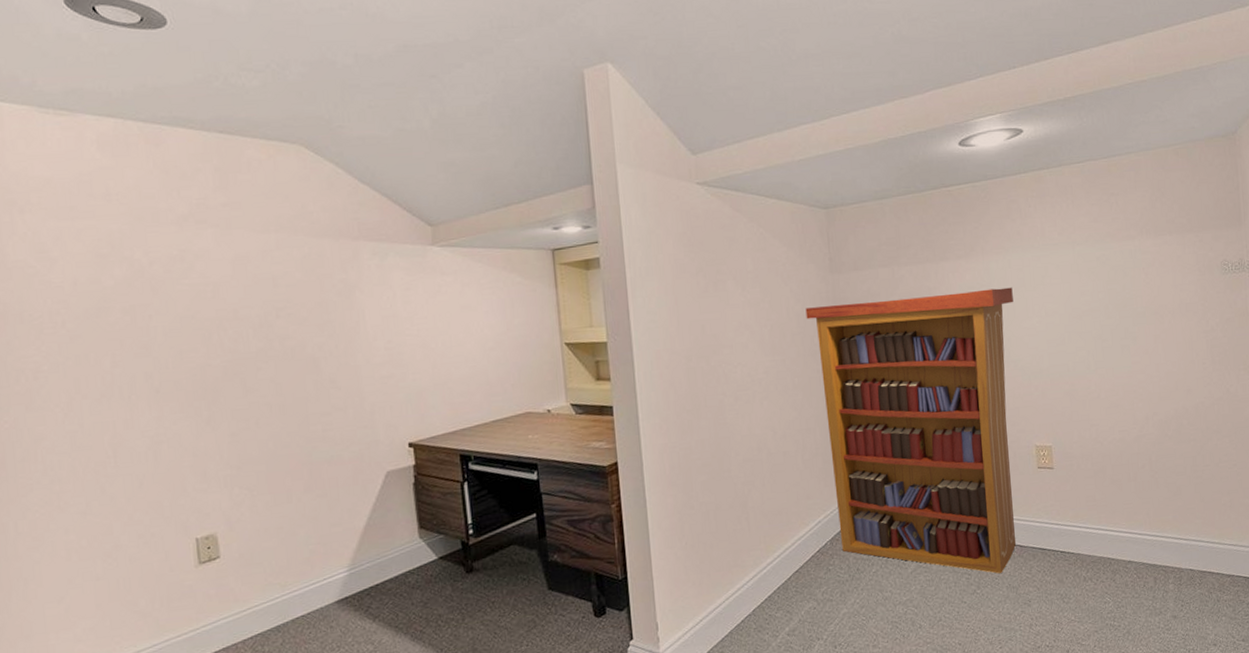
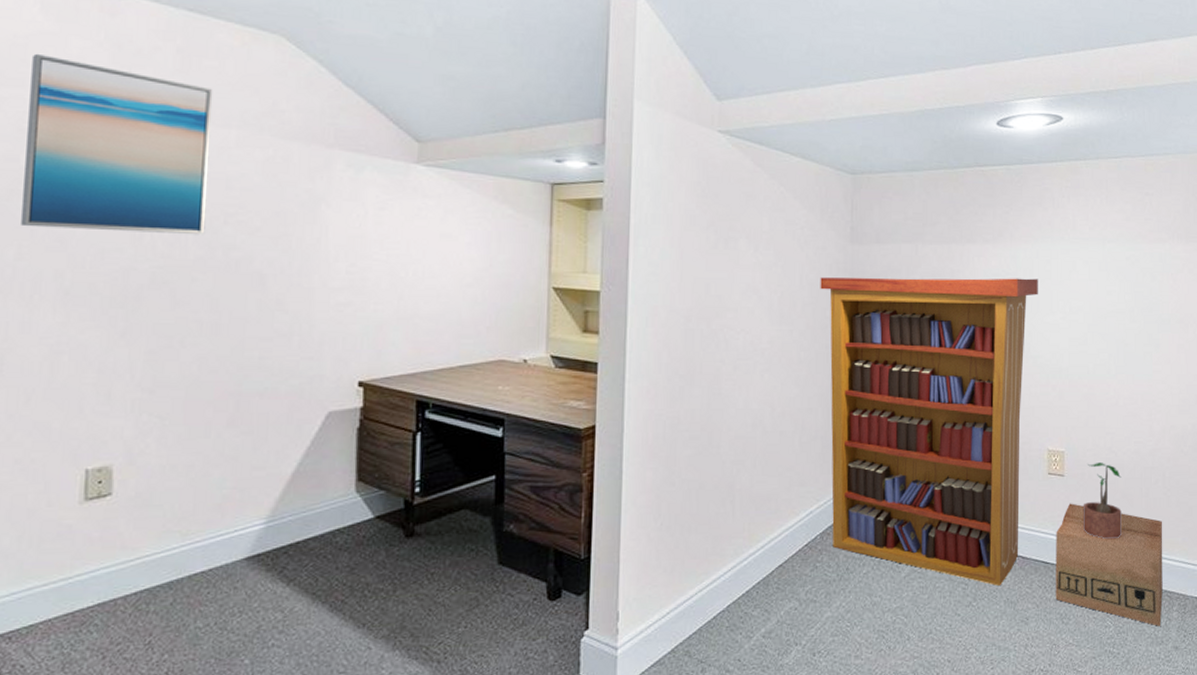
wall art: none [97,187,262,338] -> present [21,53,213,235]
cardboard box: none [1050,492,1159,599] -> present [1055,503,1163,626]
potted plant: none [1074,453,1113,524] -> present [1082,463,1122,540]

